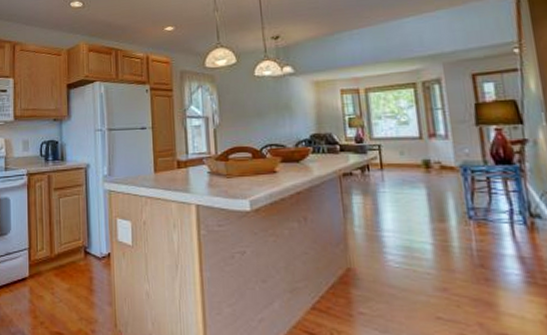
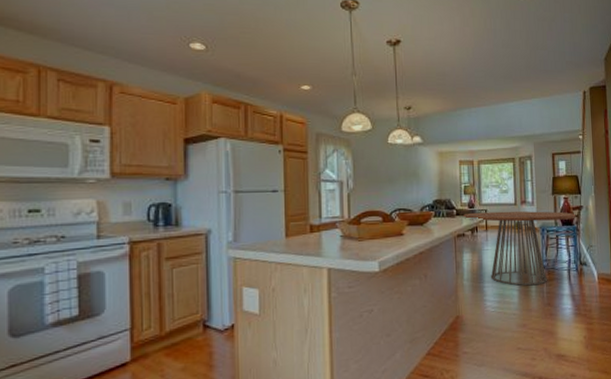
dining table: none [348,146,516,240] -> present [462,211,575,286]

